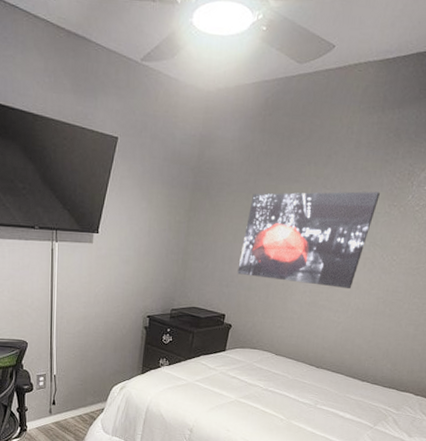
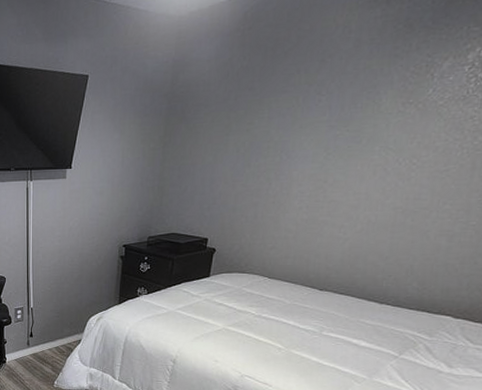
wall art: present [237,191,380,289] -> none [220,90,390,201]

